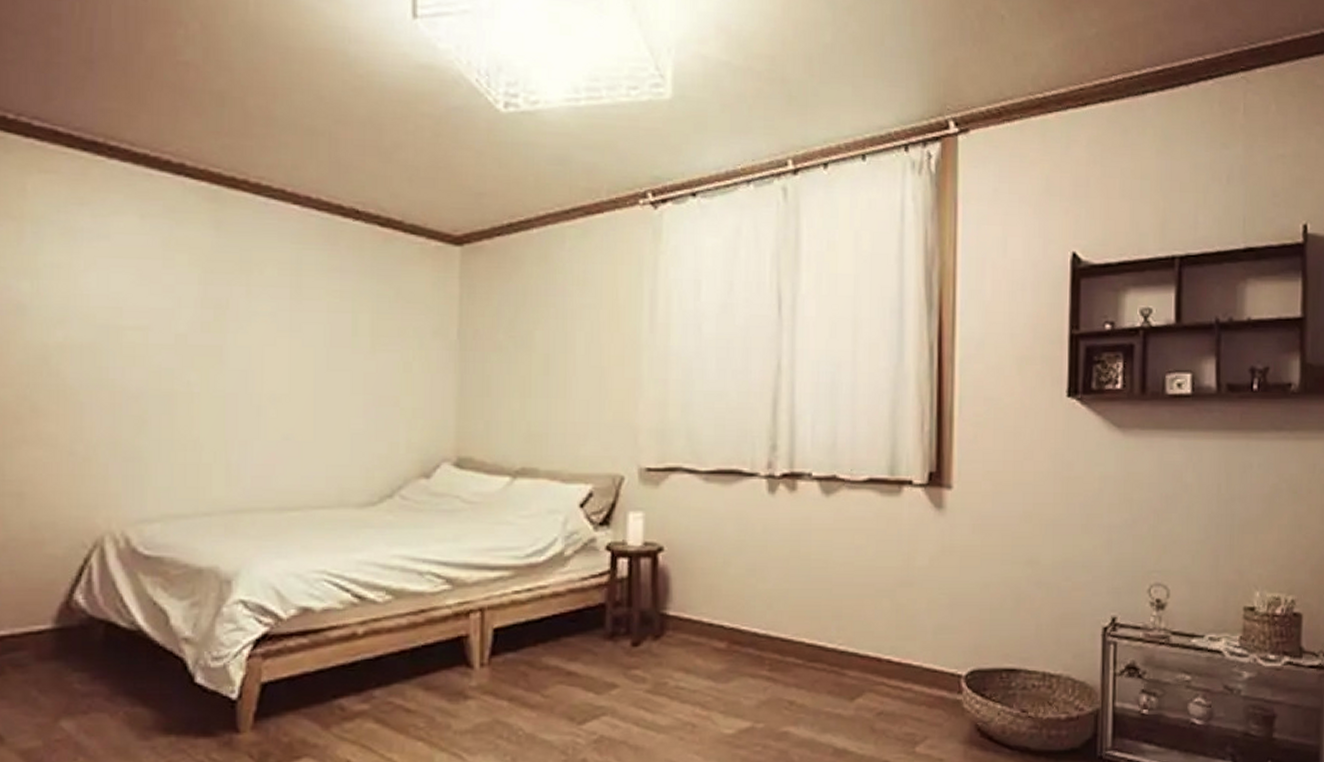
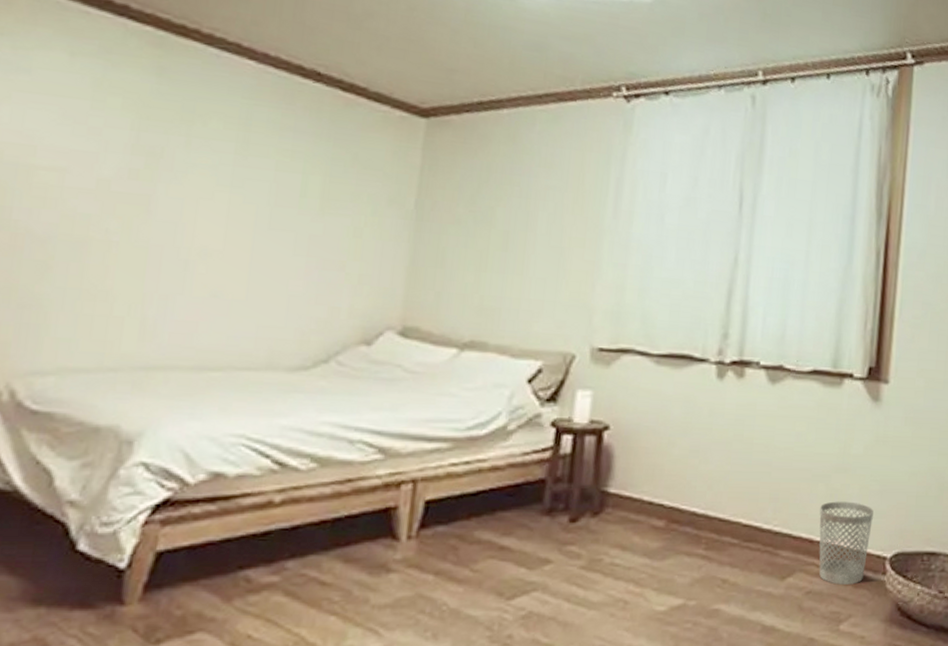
wastebasket: none [886,617,944,705] -> present [819,501,874,585]

